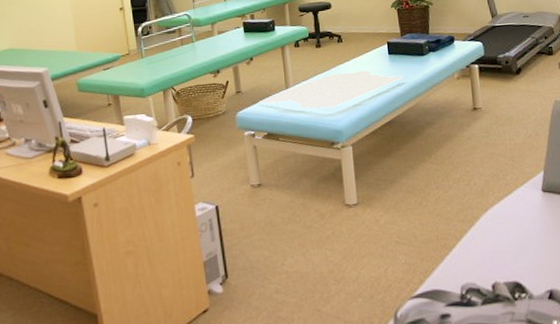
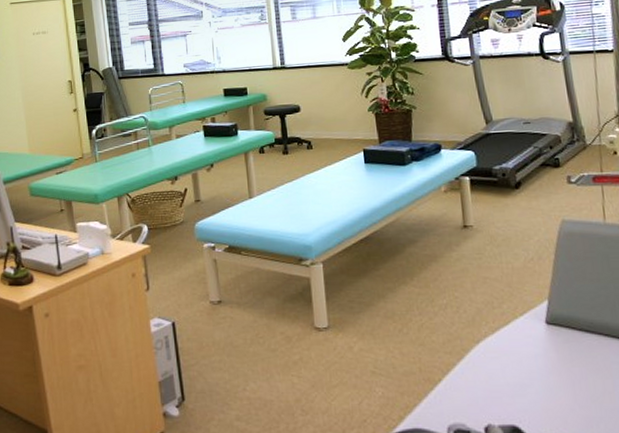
towel: present [259,70,404,109] -> none [219,180,382,222]

